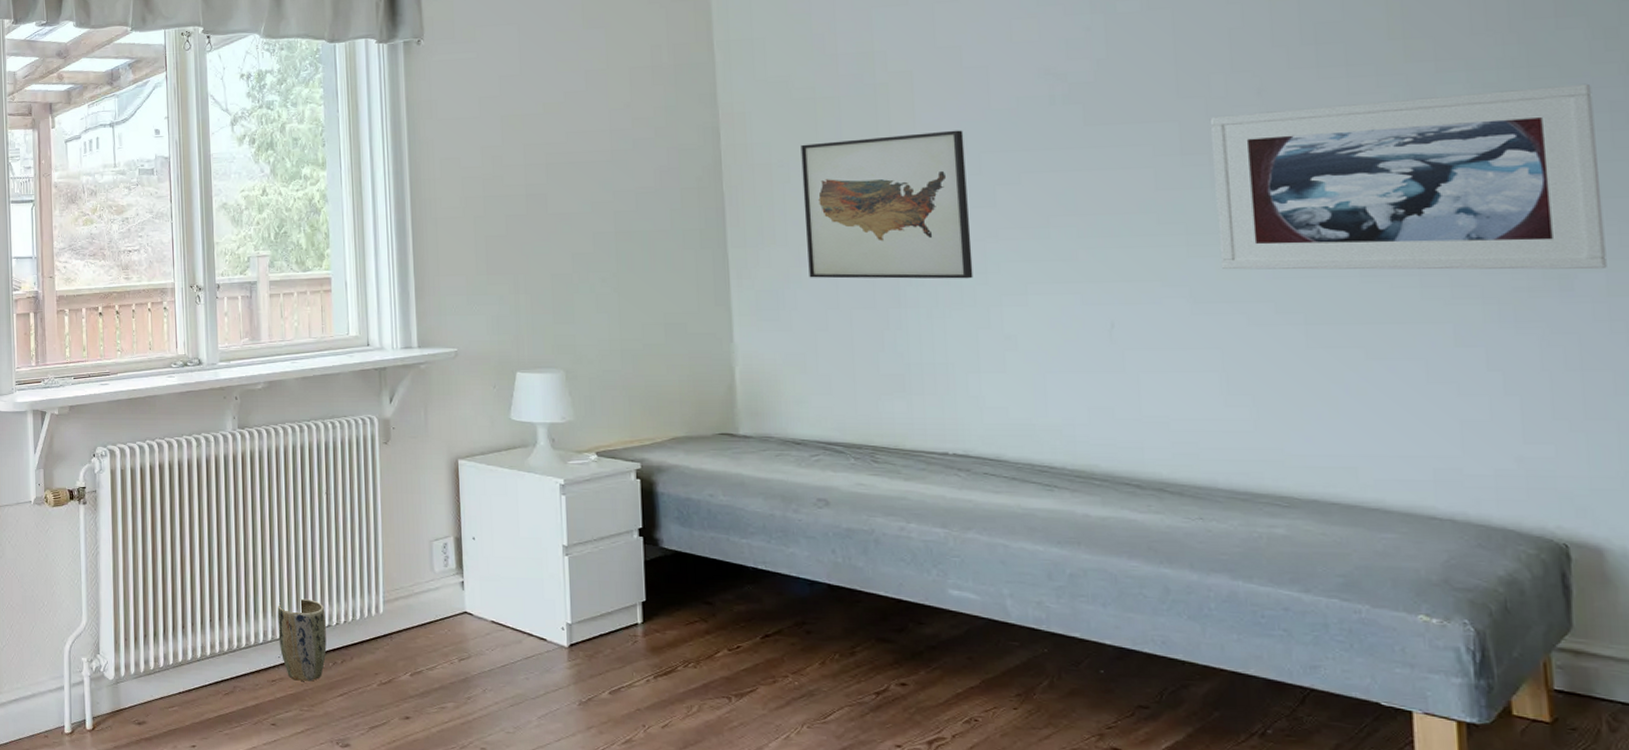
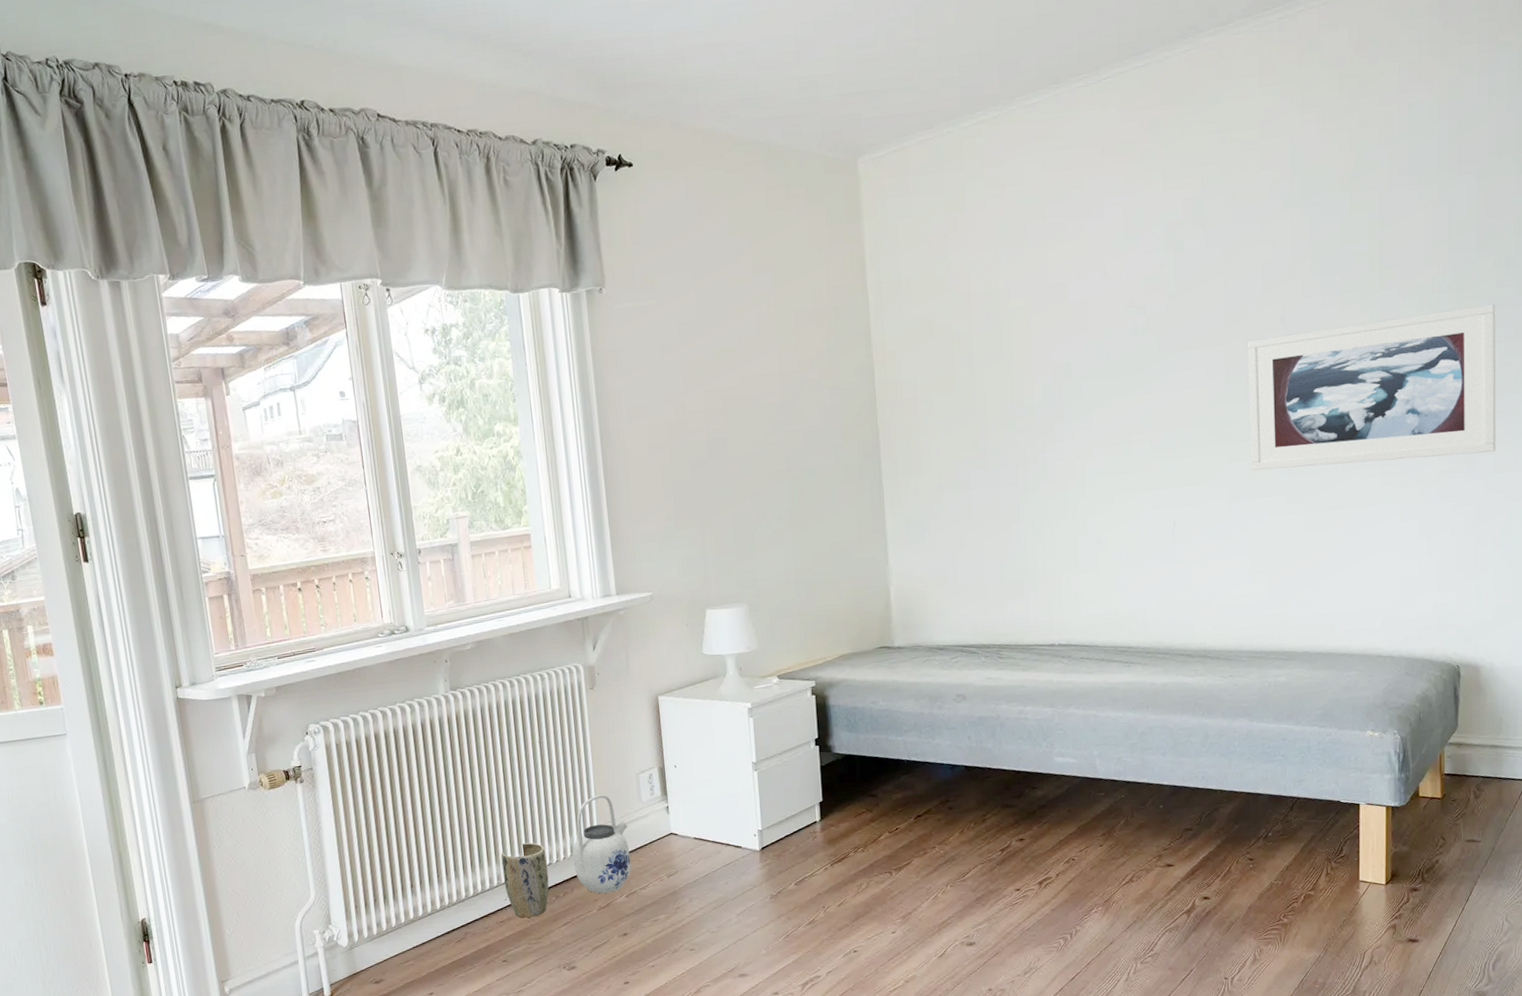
teapot: none [355,558,418,668] -> present [573,794,632,894]
wall art: present [801,130,973,279] -> none [941,360,1075,502]

